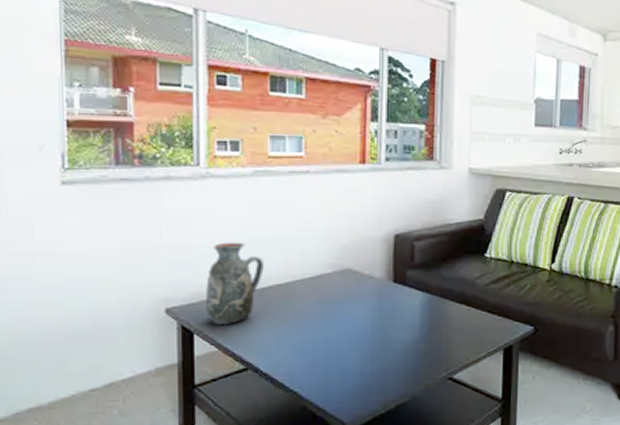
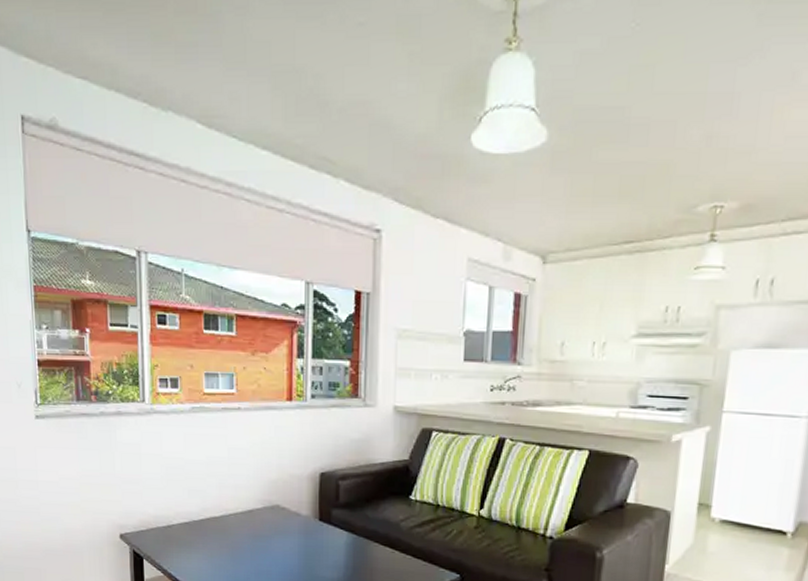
decorative vase: present [205,242,264,324] -> none [152,474,201,552]

